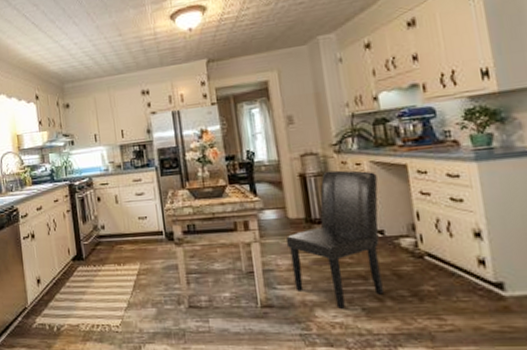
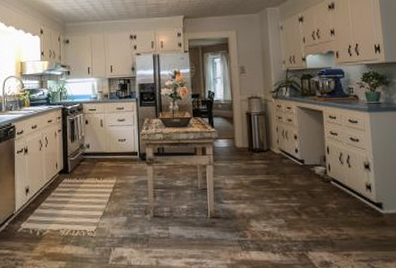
chair: present [285,170,384,309] -> none [233,111,302,220]

